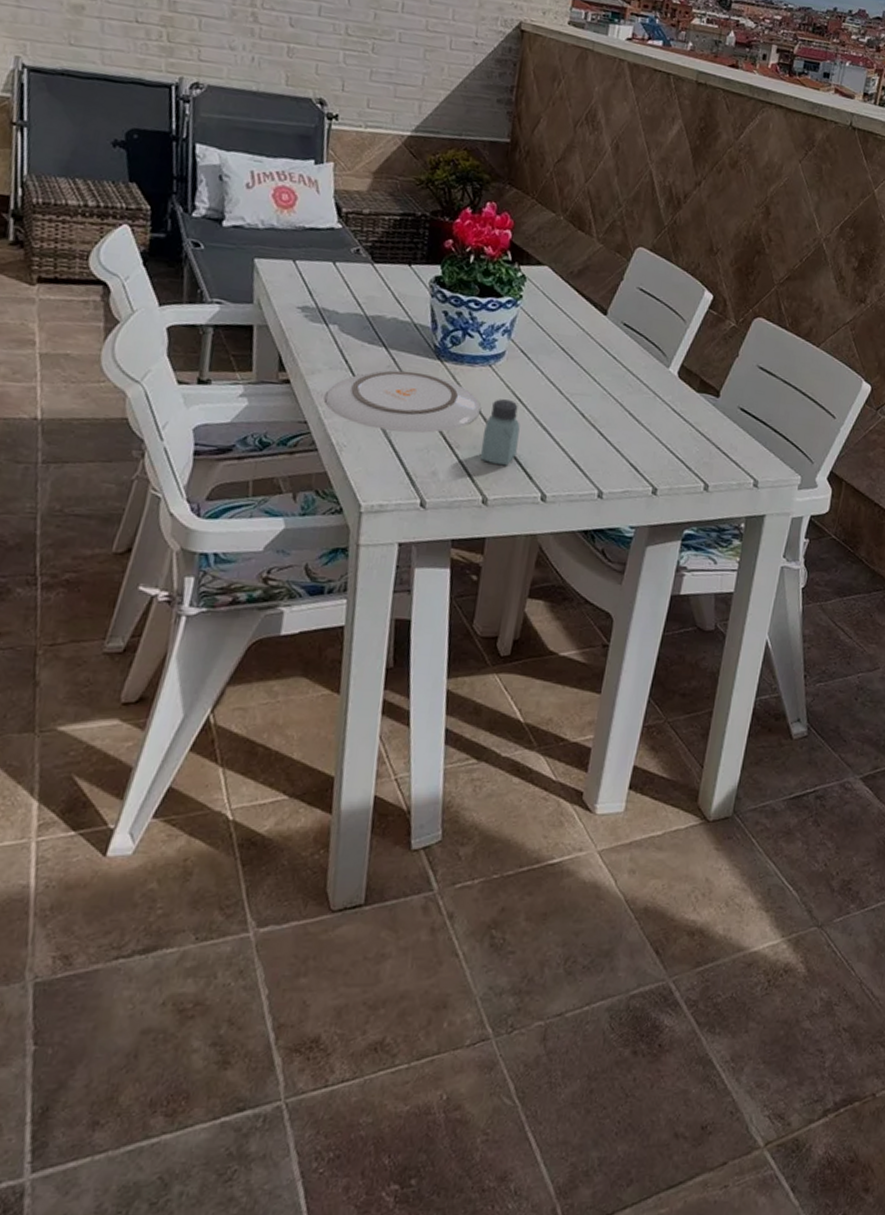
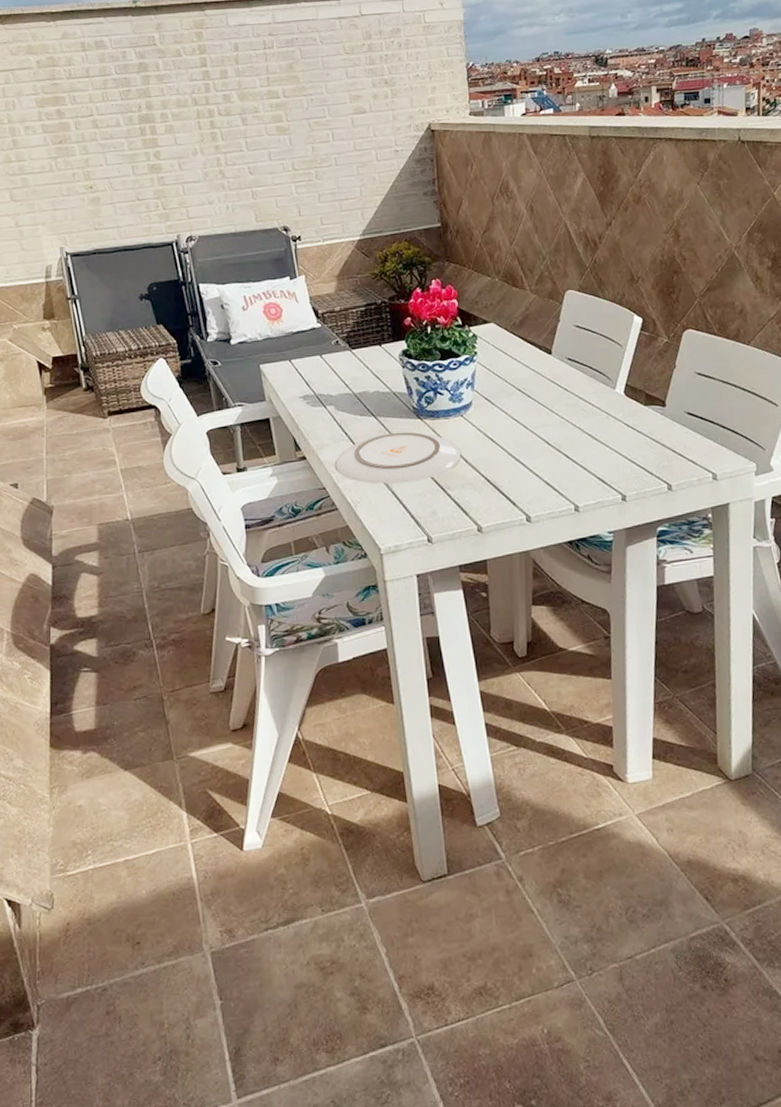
saltshaker: present [480,399,520,466] -> none [467,441,498,498]

